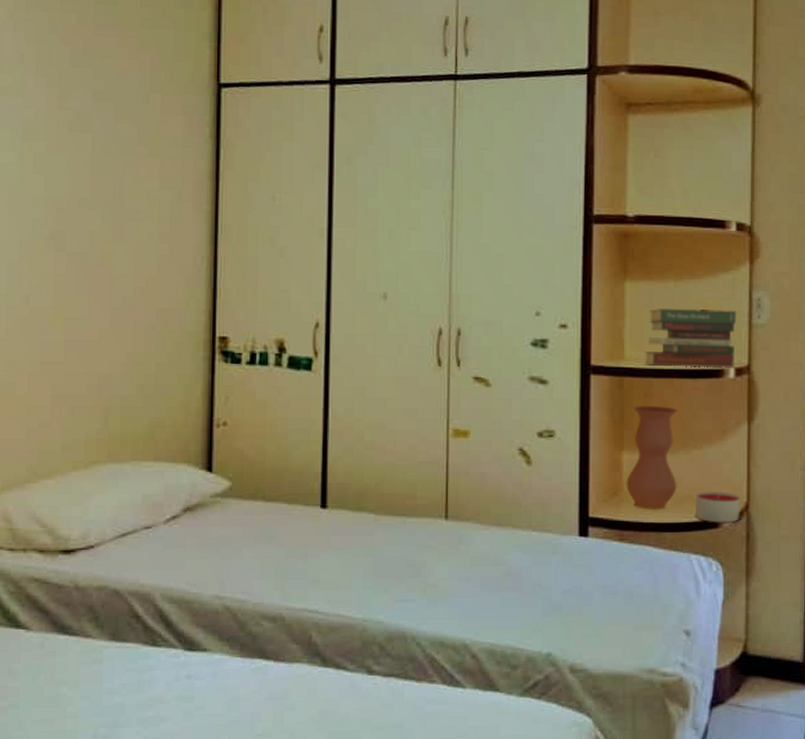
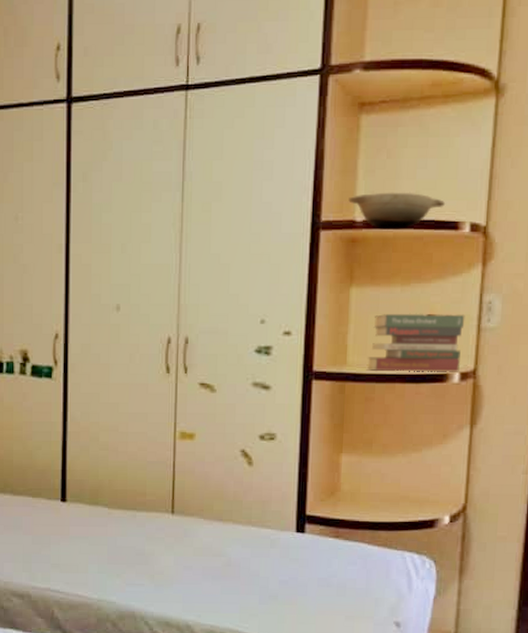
decorative bowl: none [619,189,712,226] -> present [348,192,446,230]
vase: present [626,406,678,511] -> none [343,410,399,510]
candle: present [695,490,740,523] -> none [411,492,458,524]

